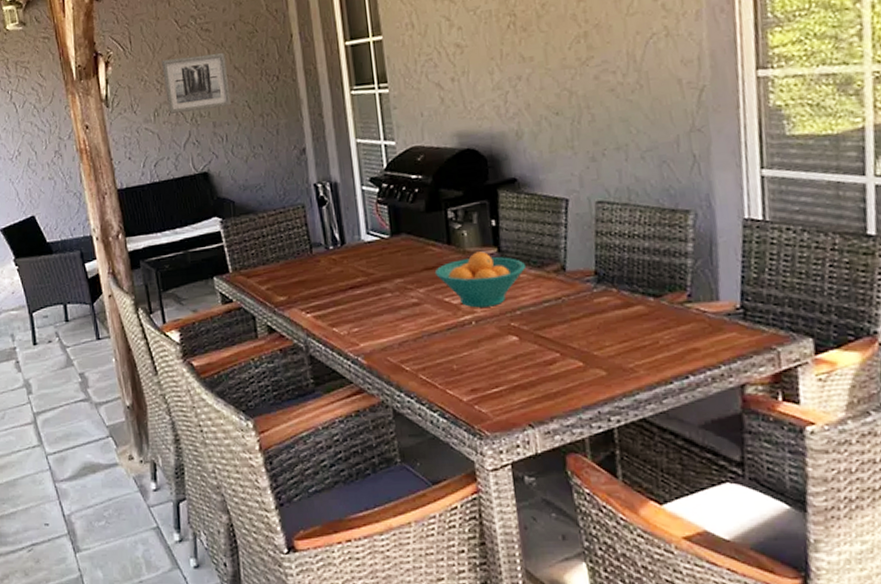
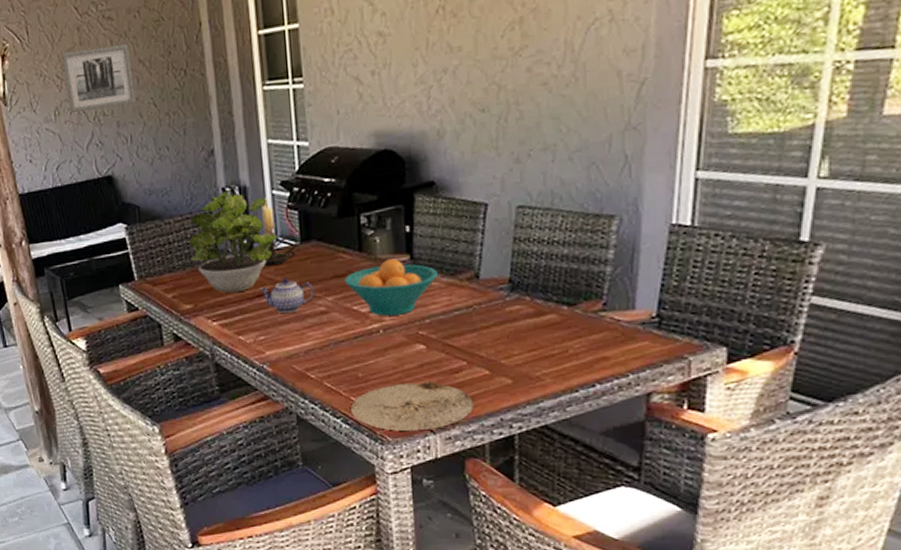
potted plant: none [282,184,369,286] -> present [189,188,278,294]
candle holder: none [352,192,389,259] -> present [262,196,298,266]
teapot: none [352,270,407,305] -> present [259,278,315,313]
plate: none [447,373,571,426] -> present [351,381,474,432]

